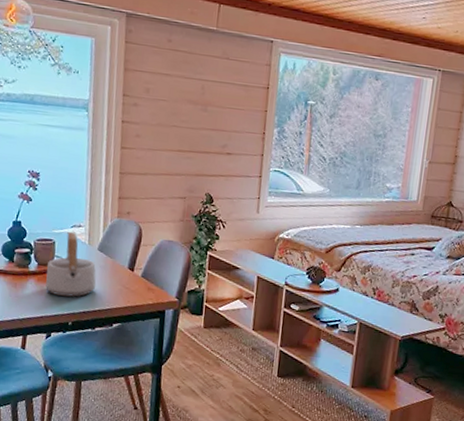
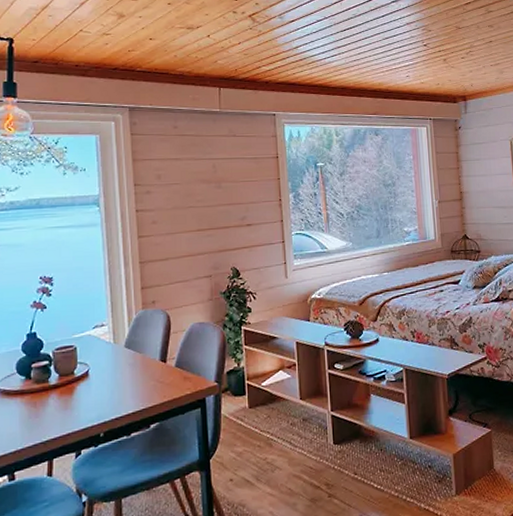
teapot: present [46,231,96,297] -> none [70,332,127,407]

